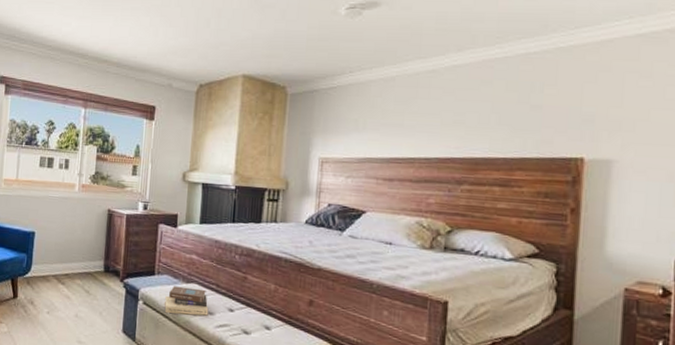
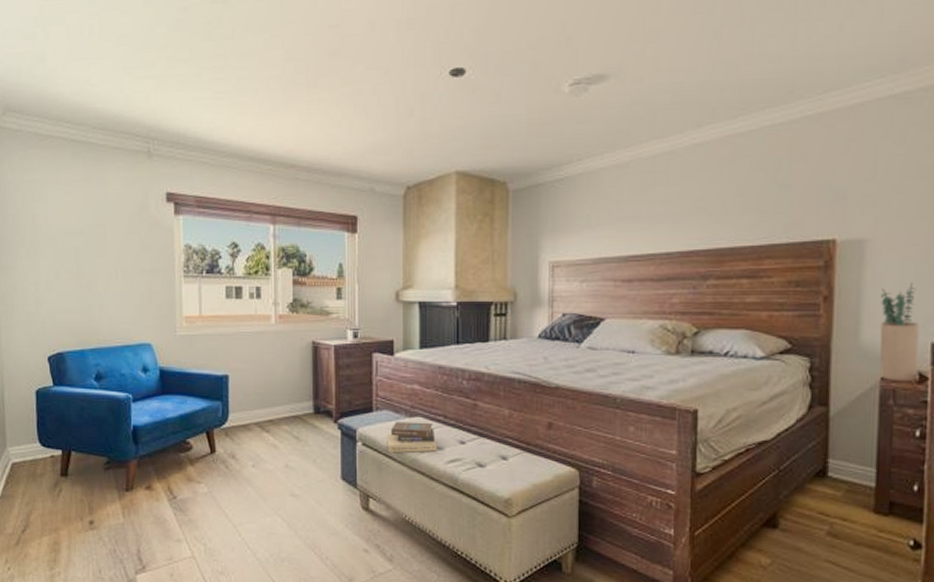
vase: none [624,203,663,296] -> present [879,283,919,382]

